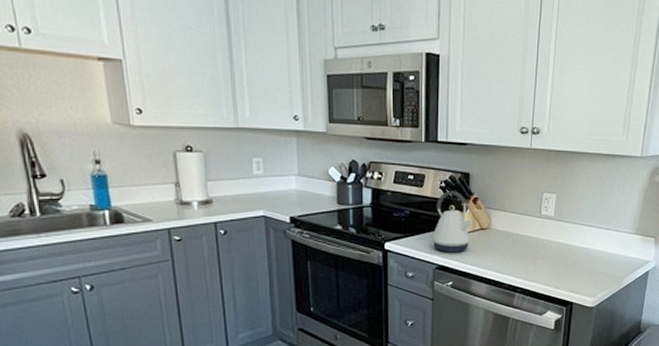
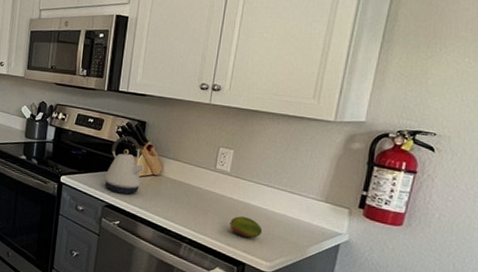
fruit: none [557,259,586,278] -> present [229,216,263,239]

